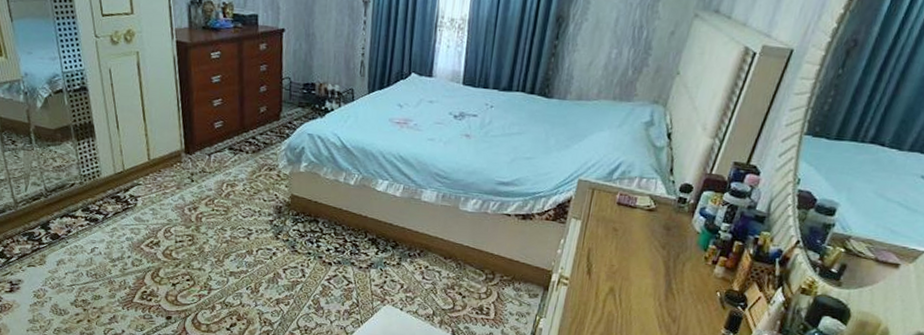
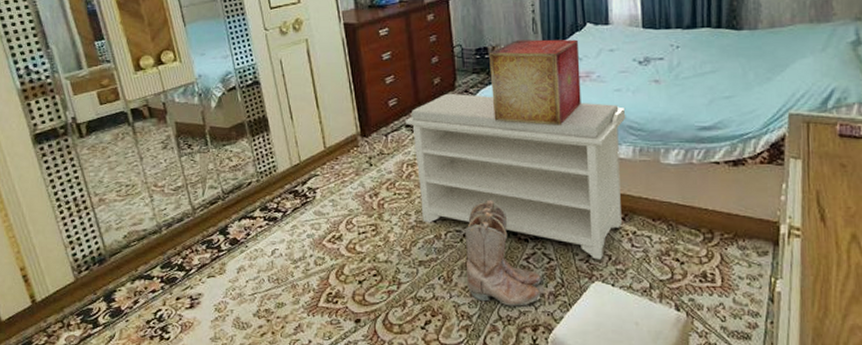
bench: none [229,122,435,287] -> present [406,93,626,260]
boots: none [272,224,340,319] -> present [464,199,542,306]
decorative box: none [313,80,402,165] -> present [489,39,581,125]

